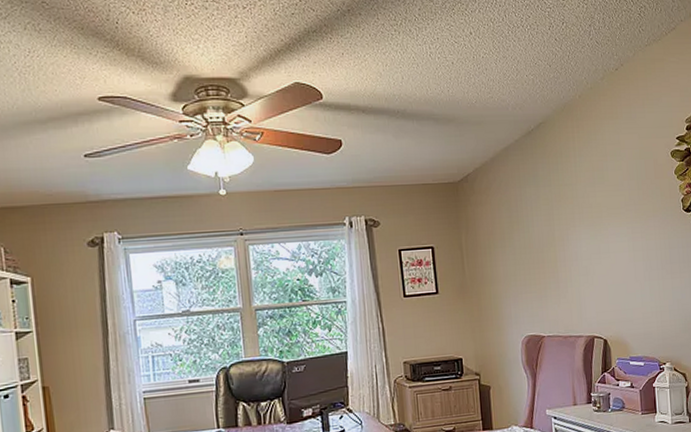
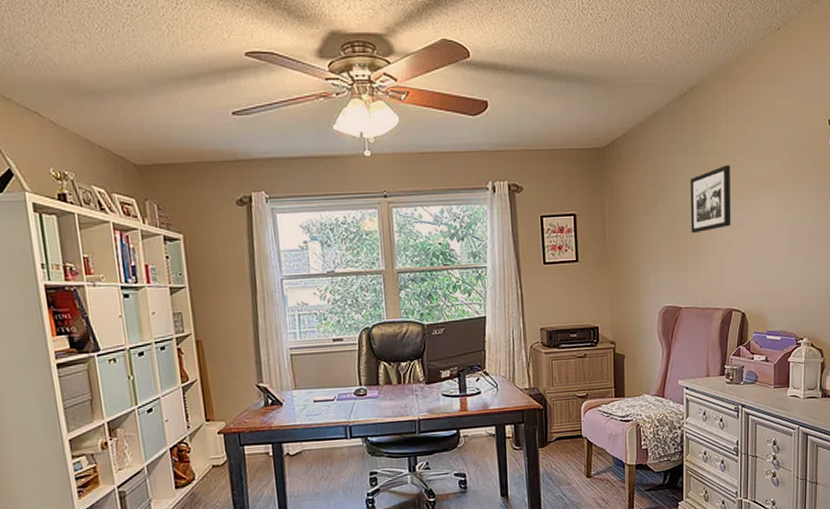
picture frame: none [544,196,587,263] -> present [691,165,731,234]

